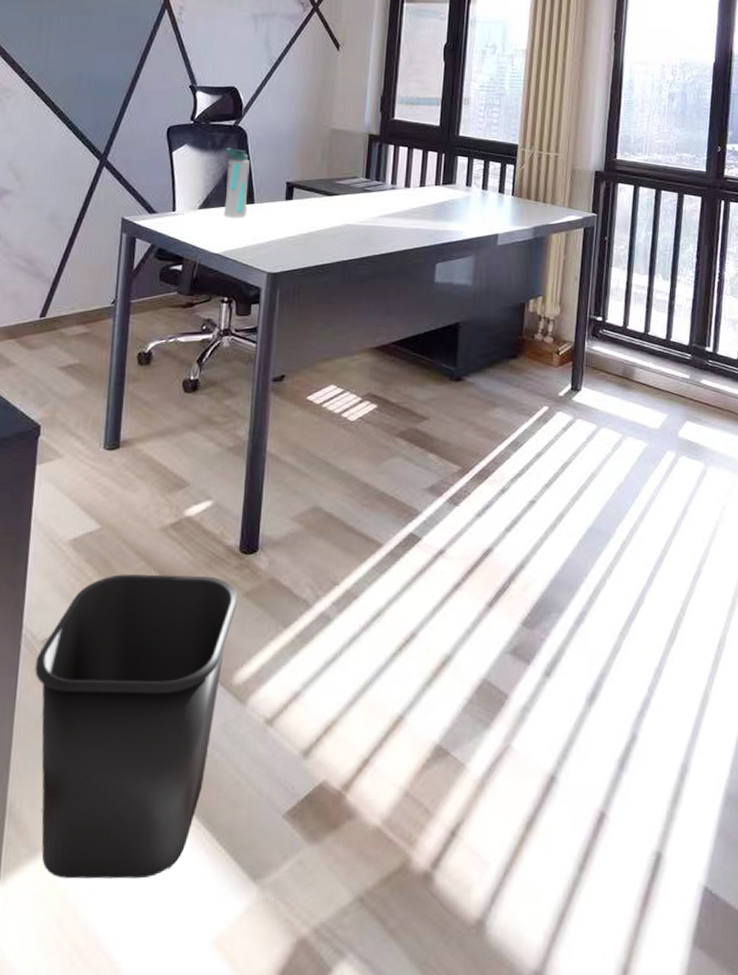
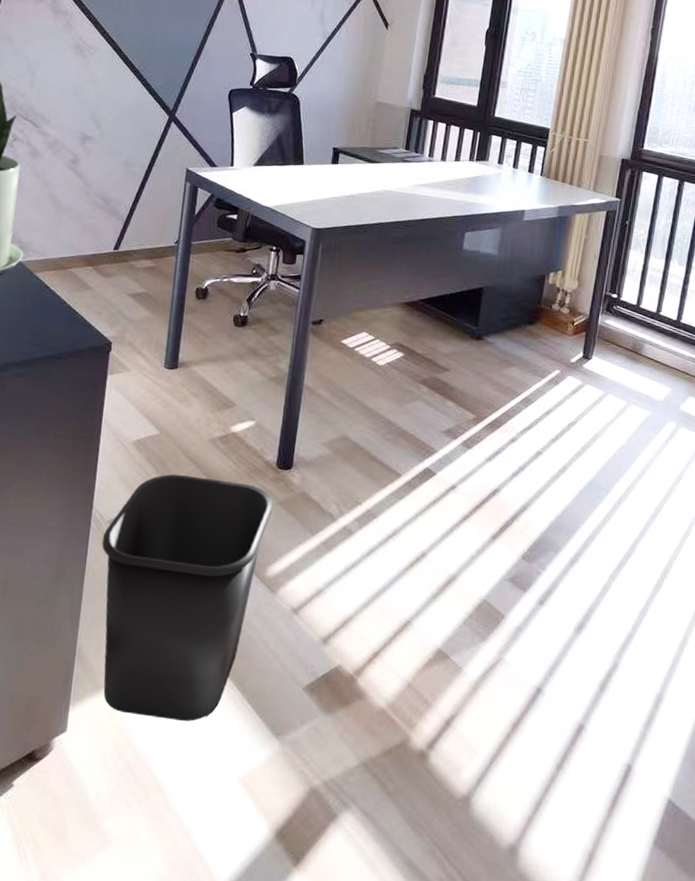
water bottle: present [224,147,250,219] -> none [276,112,301,178]

